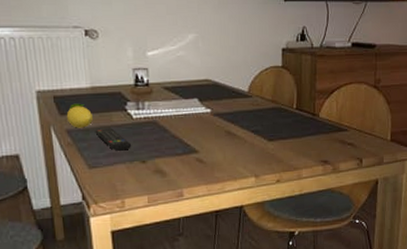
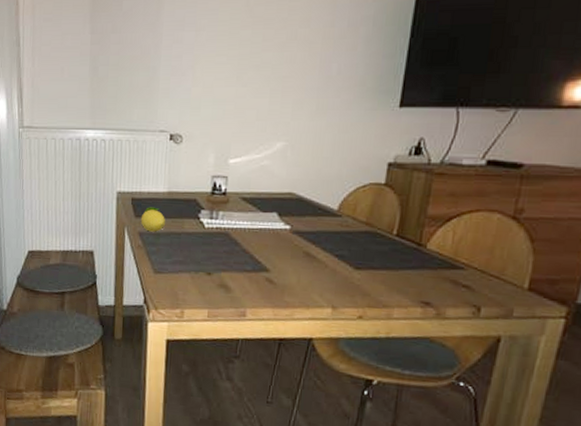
remote control: present [95,128,132,151] -> none [165,234,200,260]

